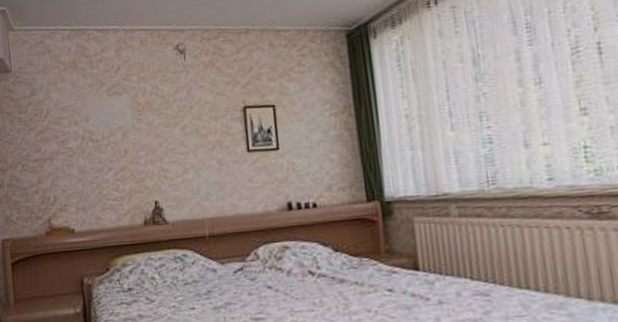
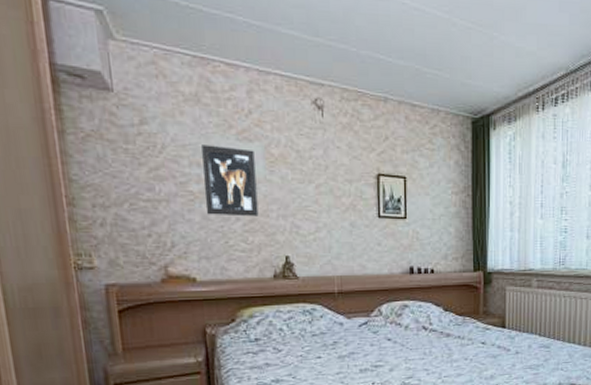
wall art: none [78,102,129,168] -> present [201,145,259,217]

